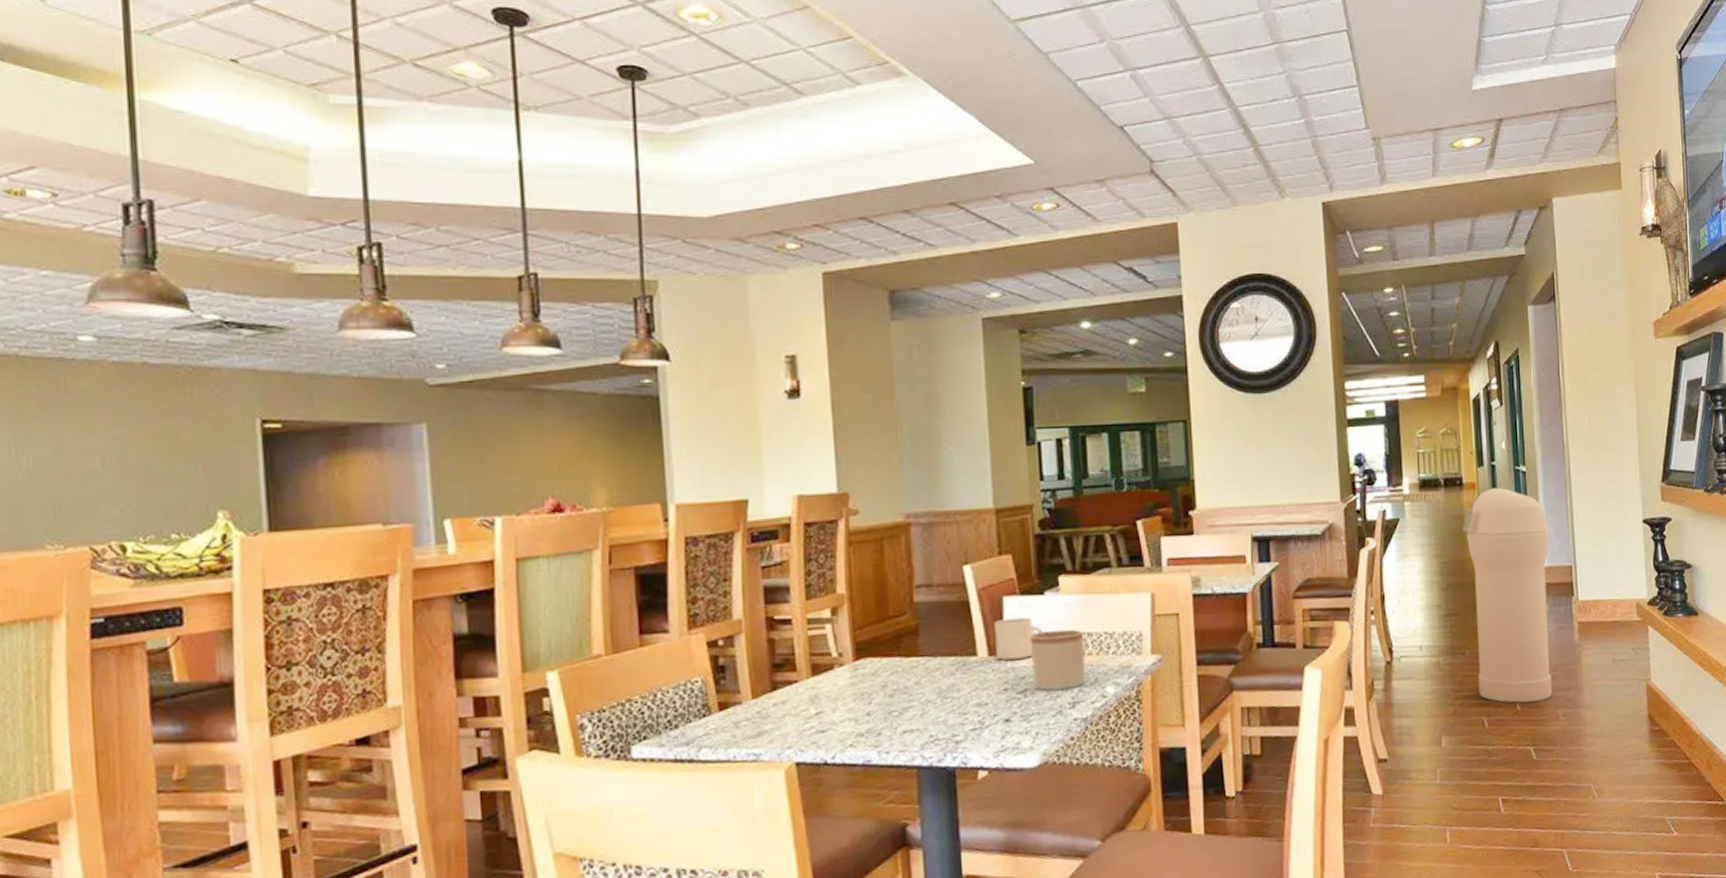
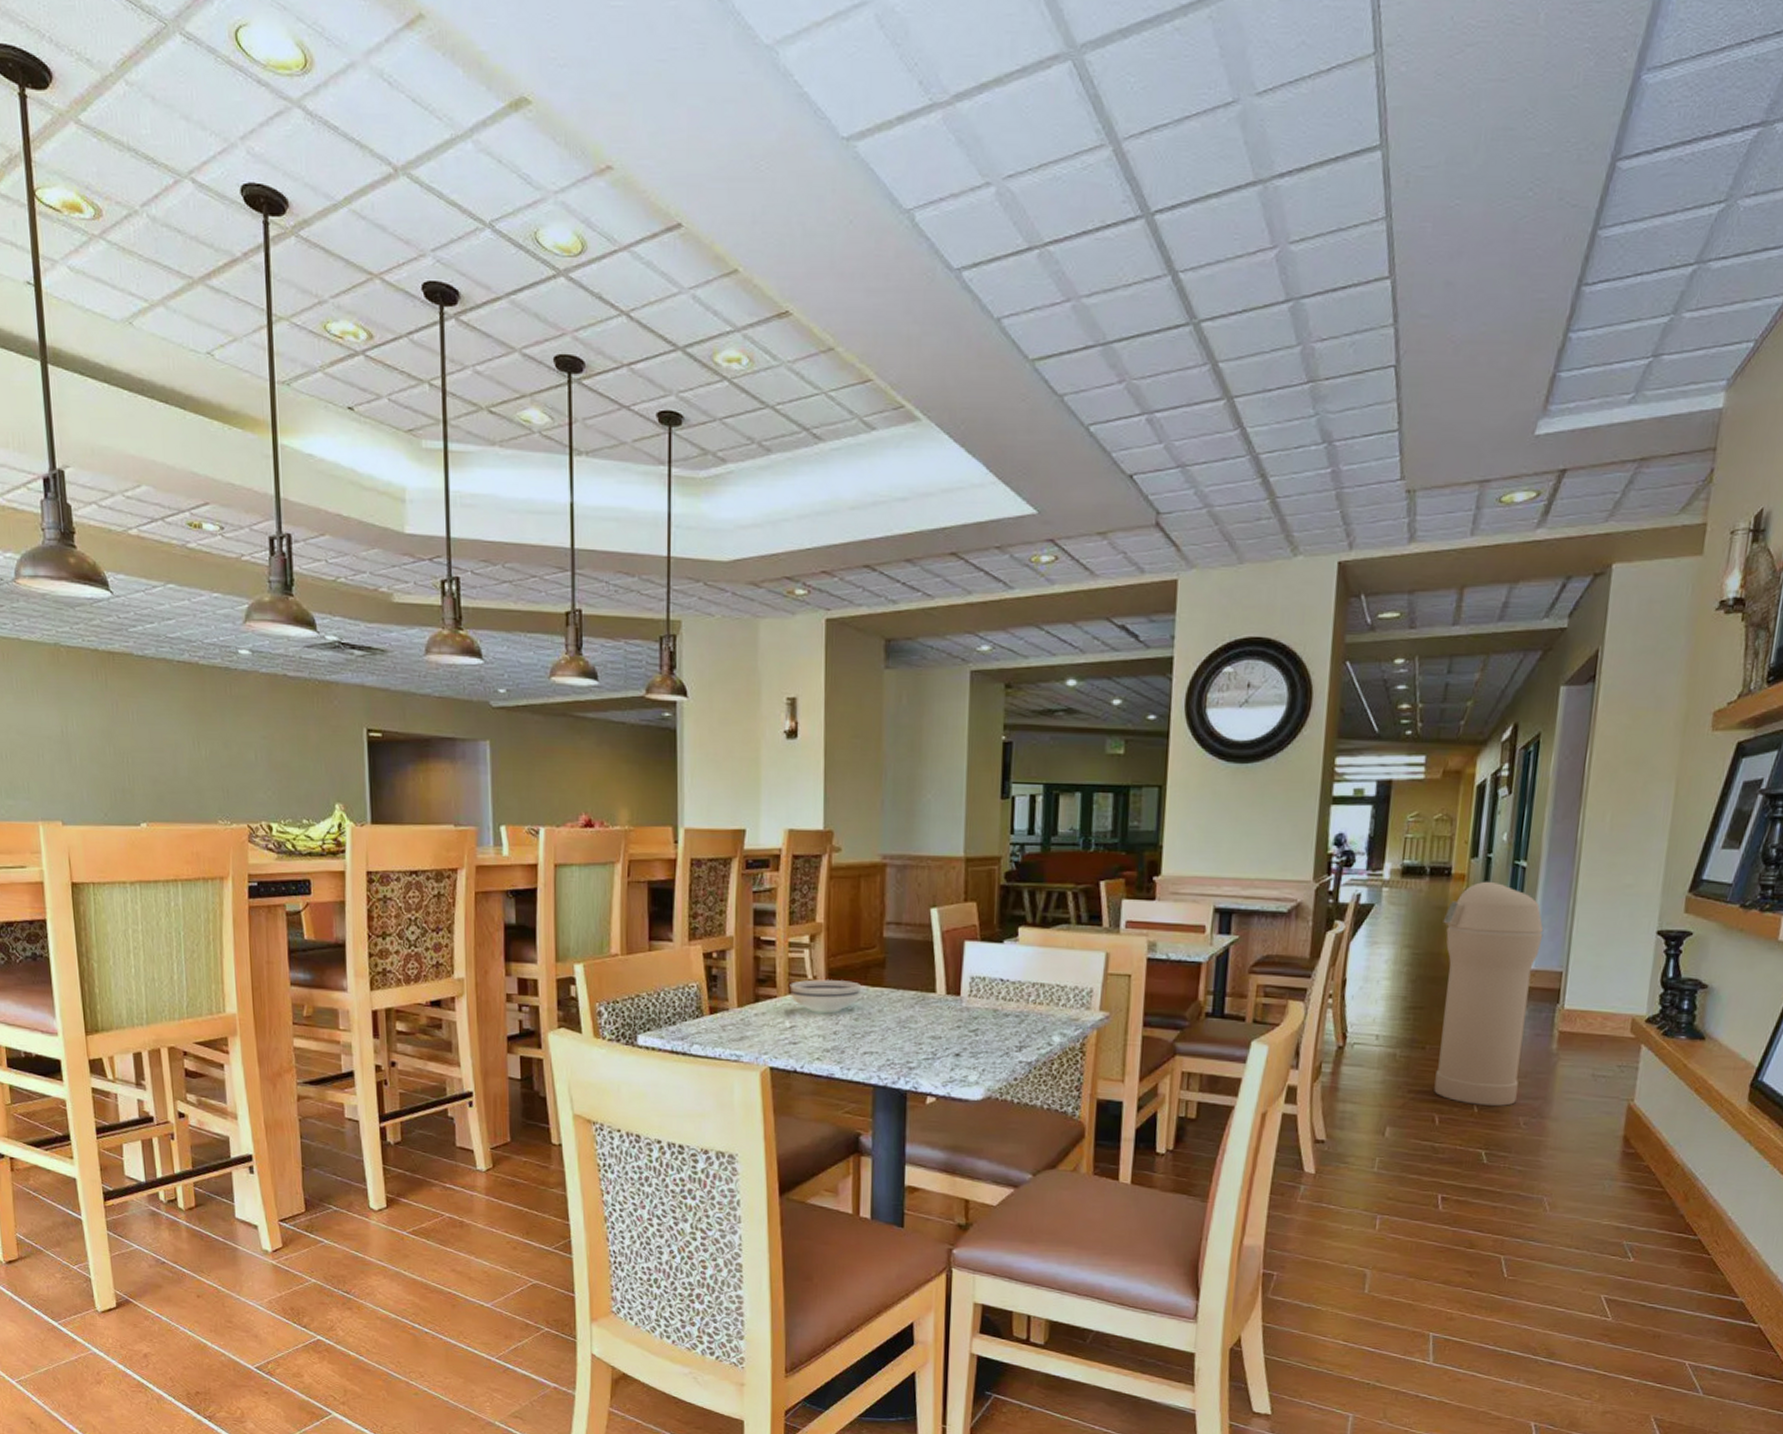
bowl: none [812,654,894,694] -> present [789,979,861,1013]
mug: present [993,617,1043,660] -> none [953,961,999,1000]
mug: present [1029,629,1087,690] -> none [985,977,1037,1033]

